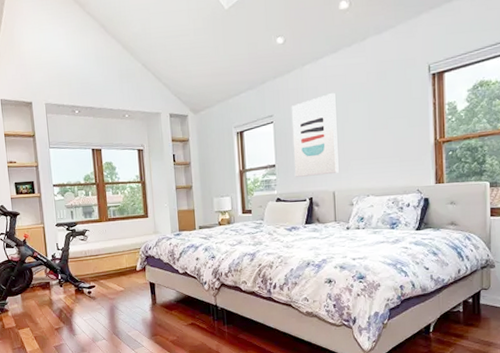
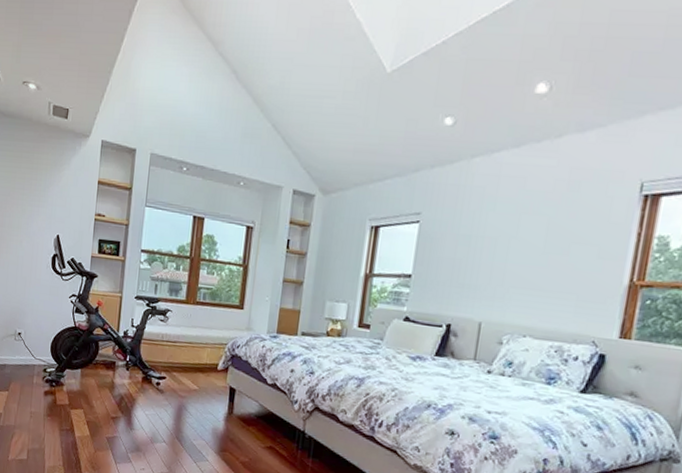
wall art: present [291,93,339,177] -> none [433,198,507,300]

